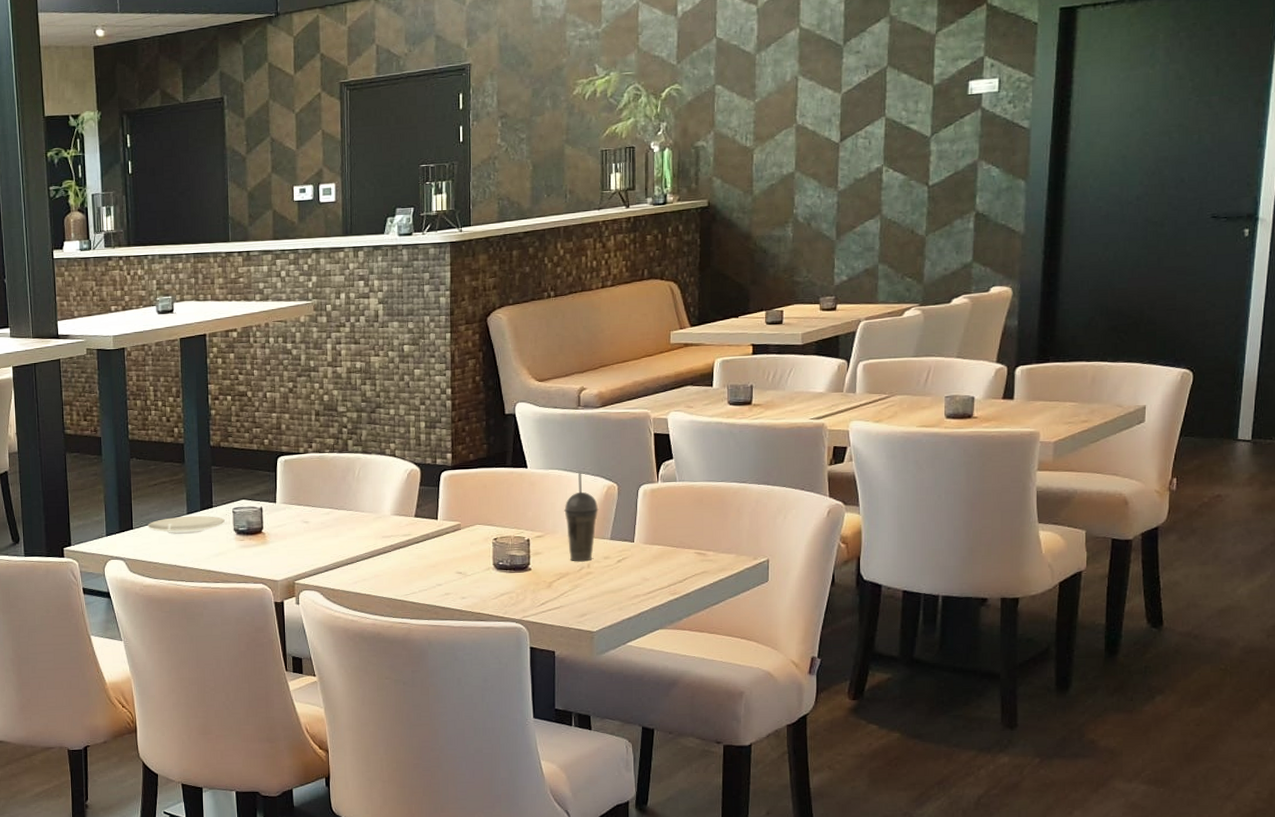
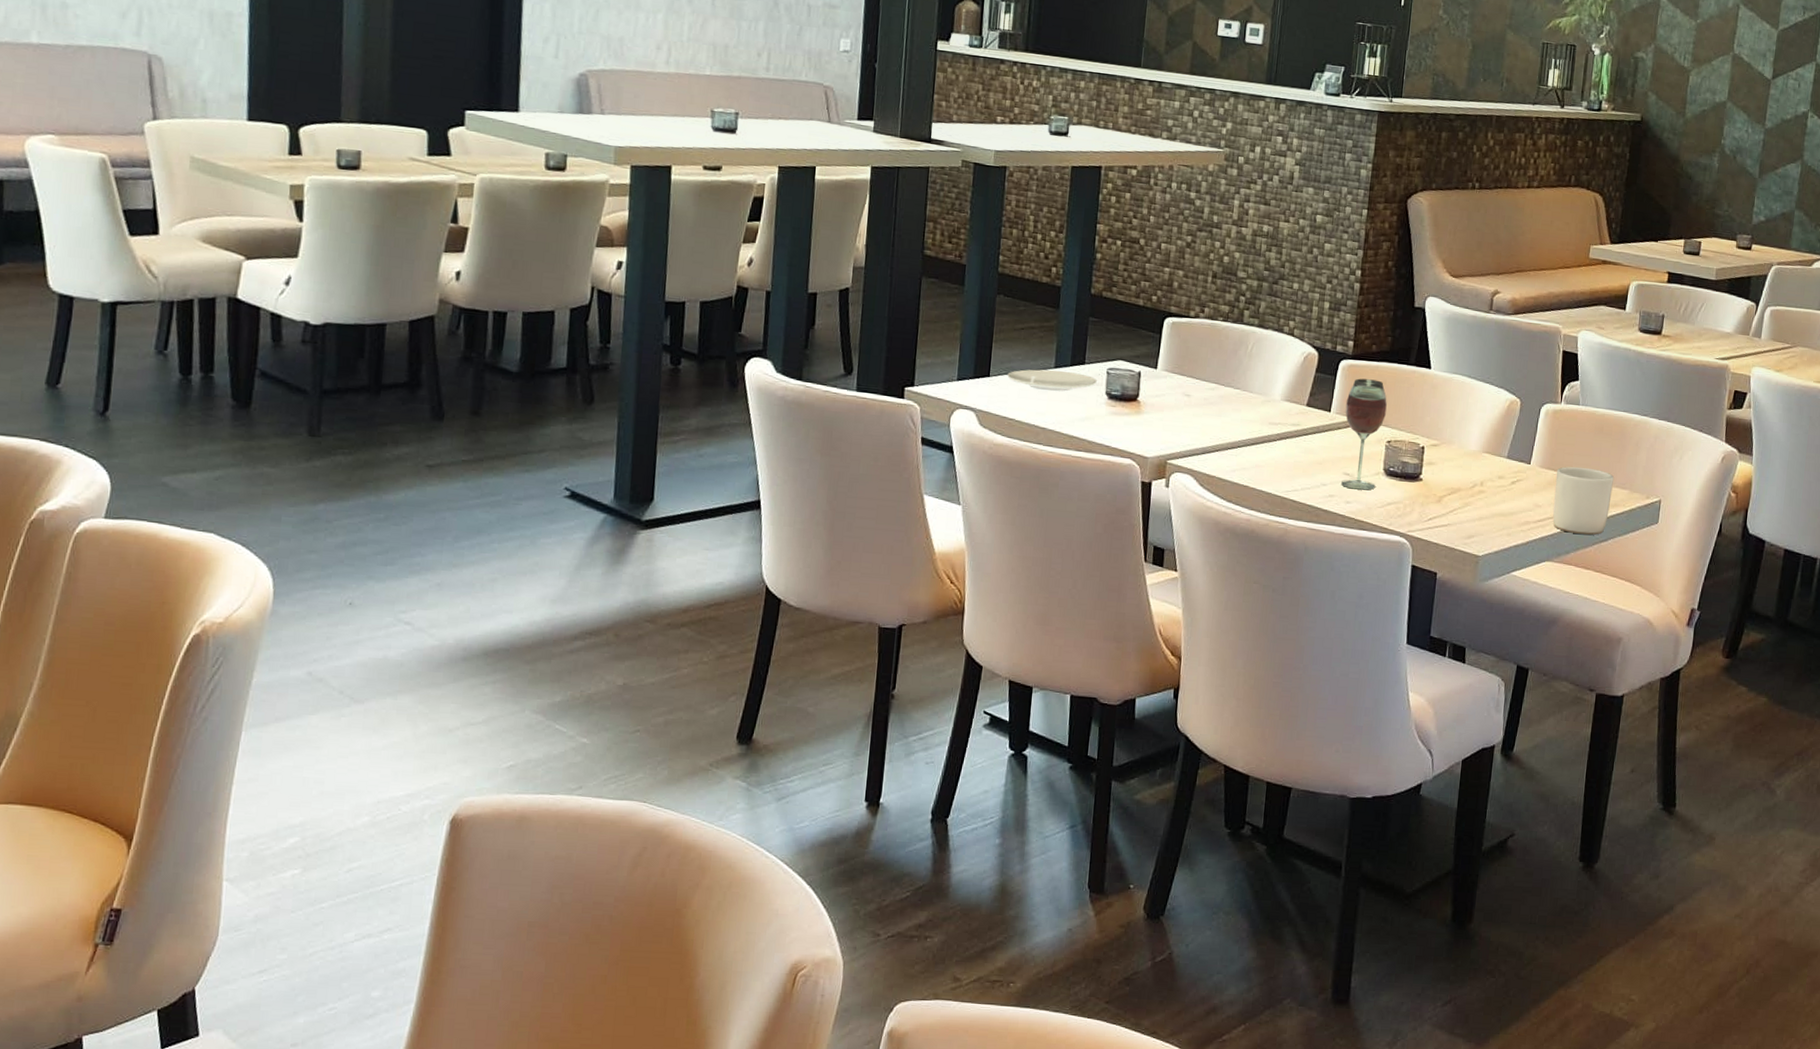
wineglass: none [451,485,490,586] -> present [1341,378,1387,491]
beverage cup: present [564,473,599,562] -> none [1463,382,1499,479]
mug: none [660,538,719,601] -> present [1552,466,1615,535]

